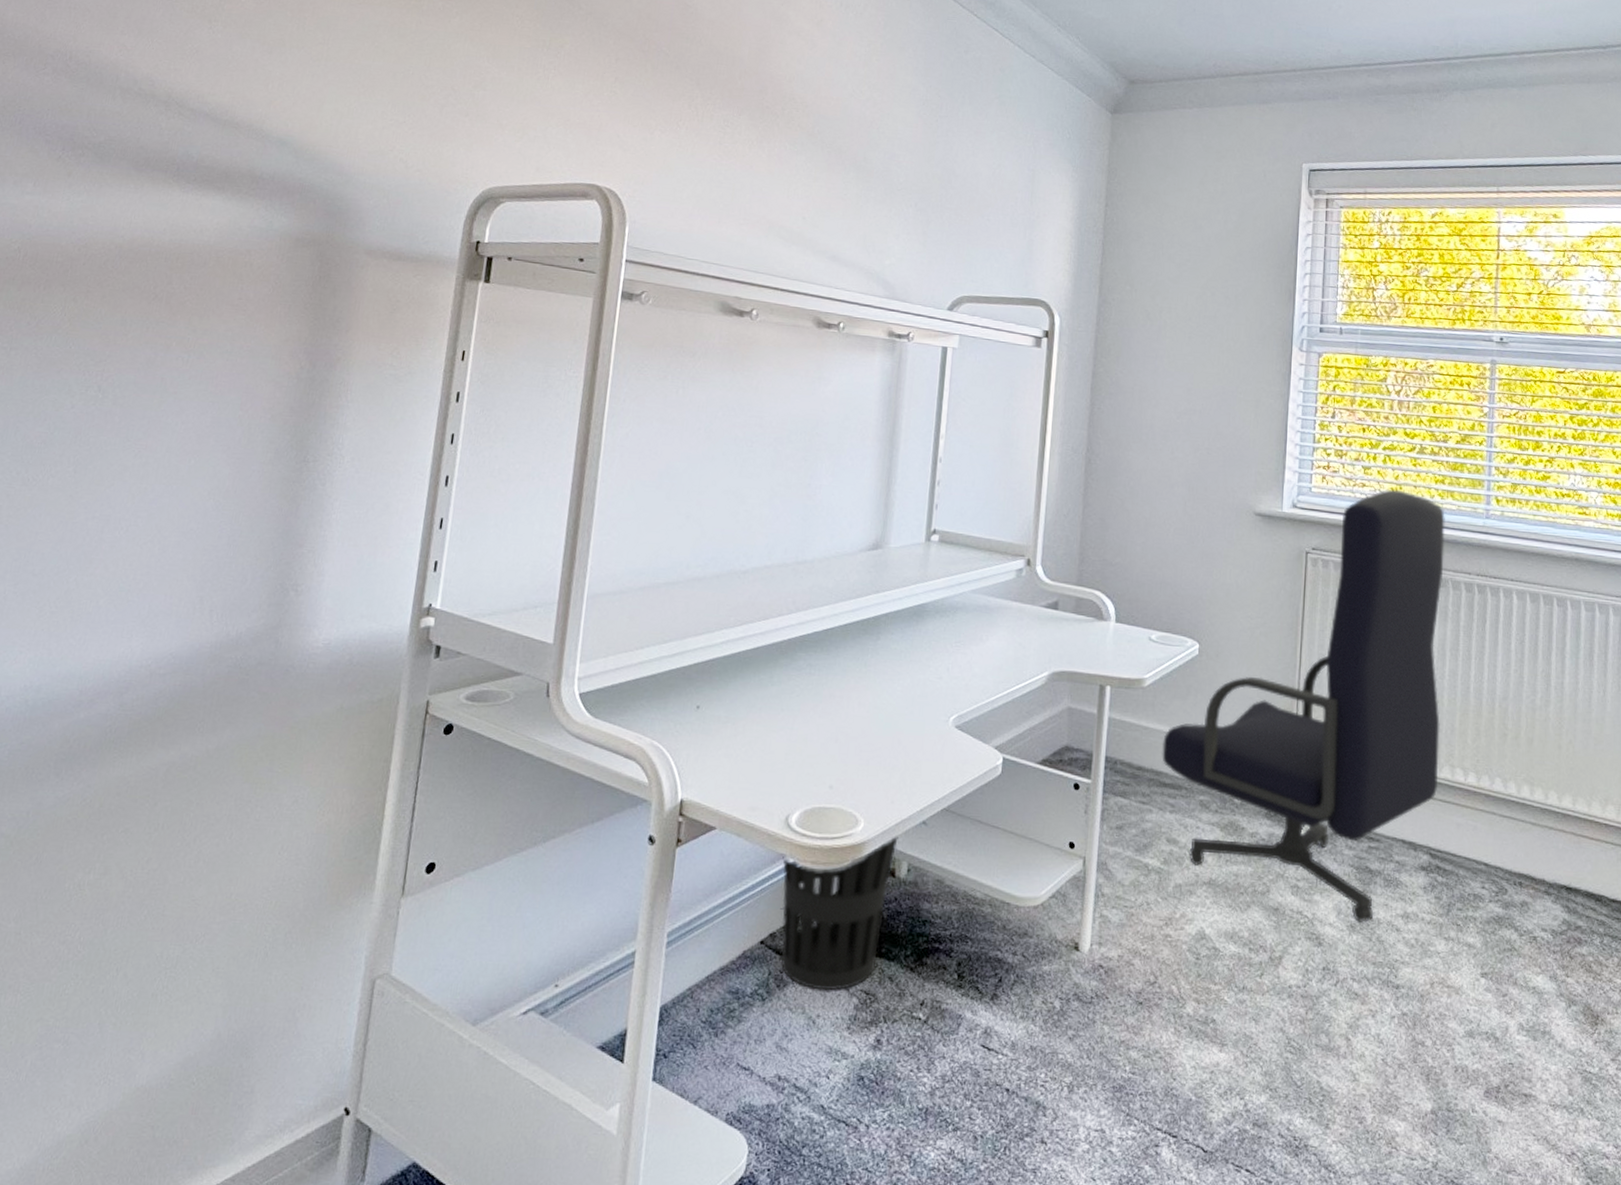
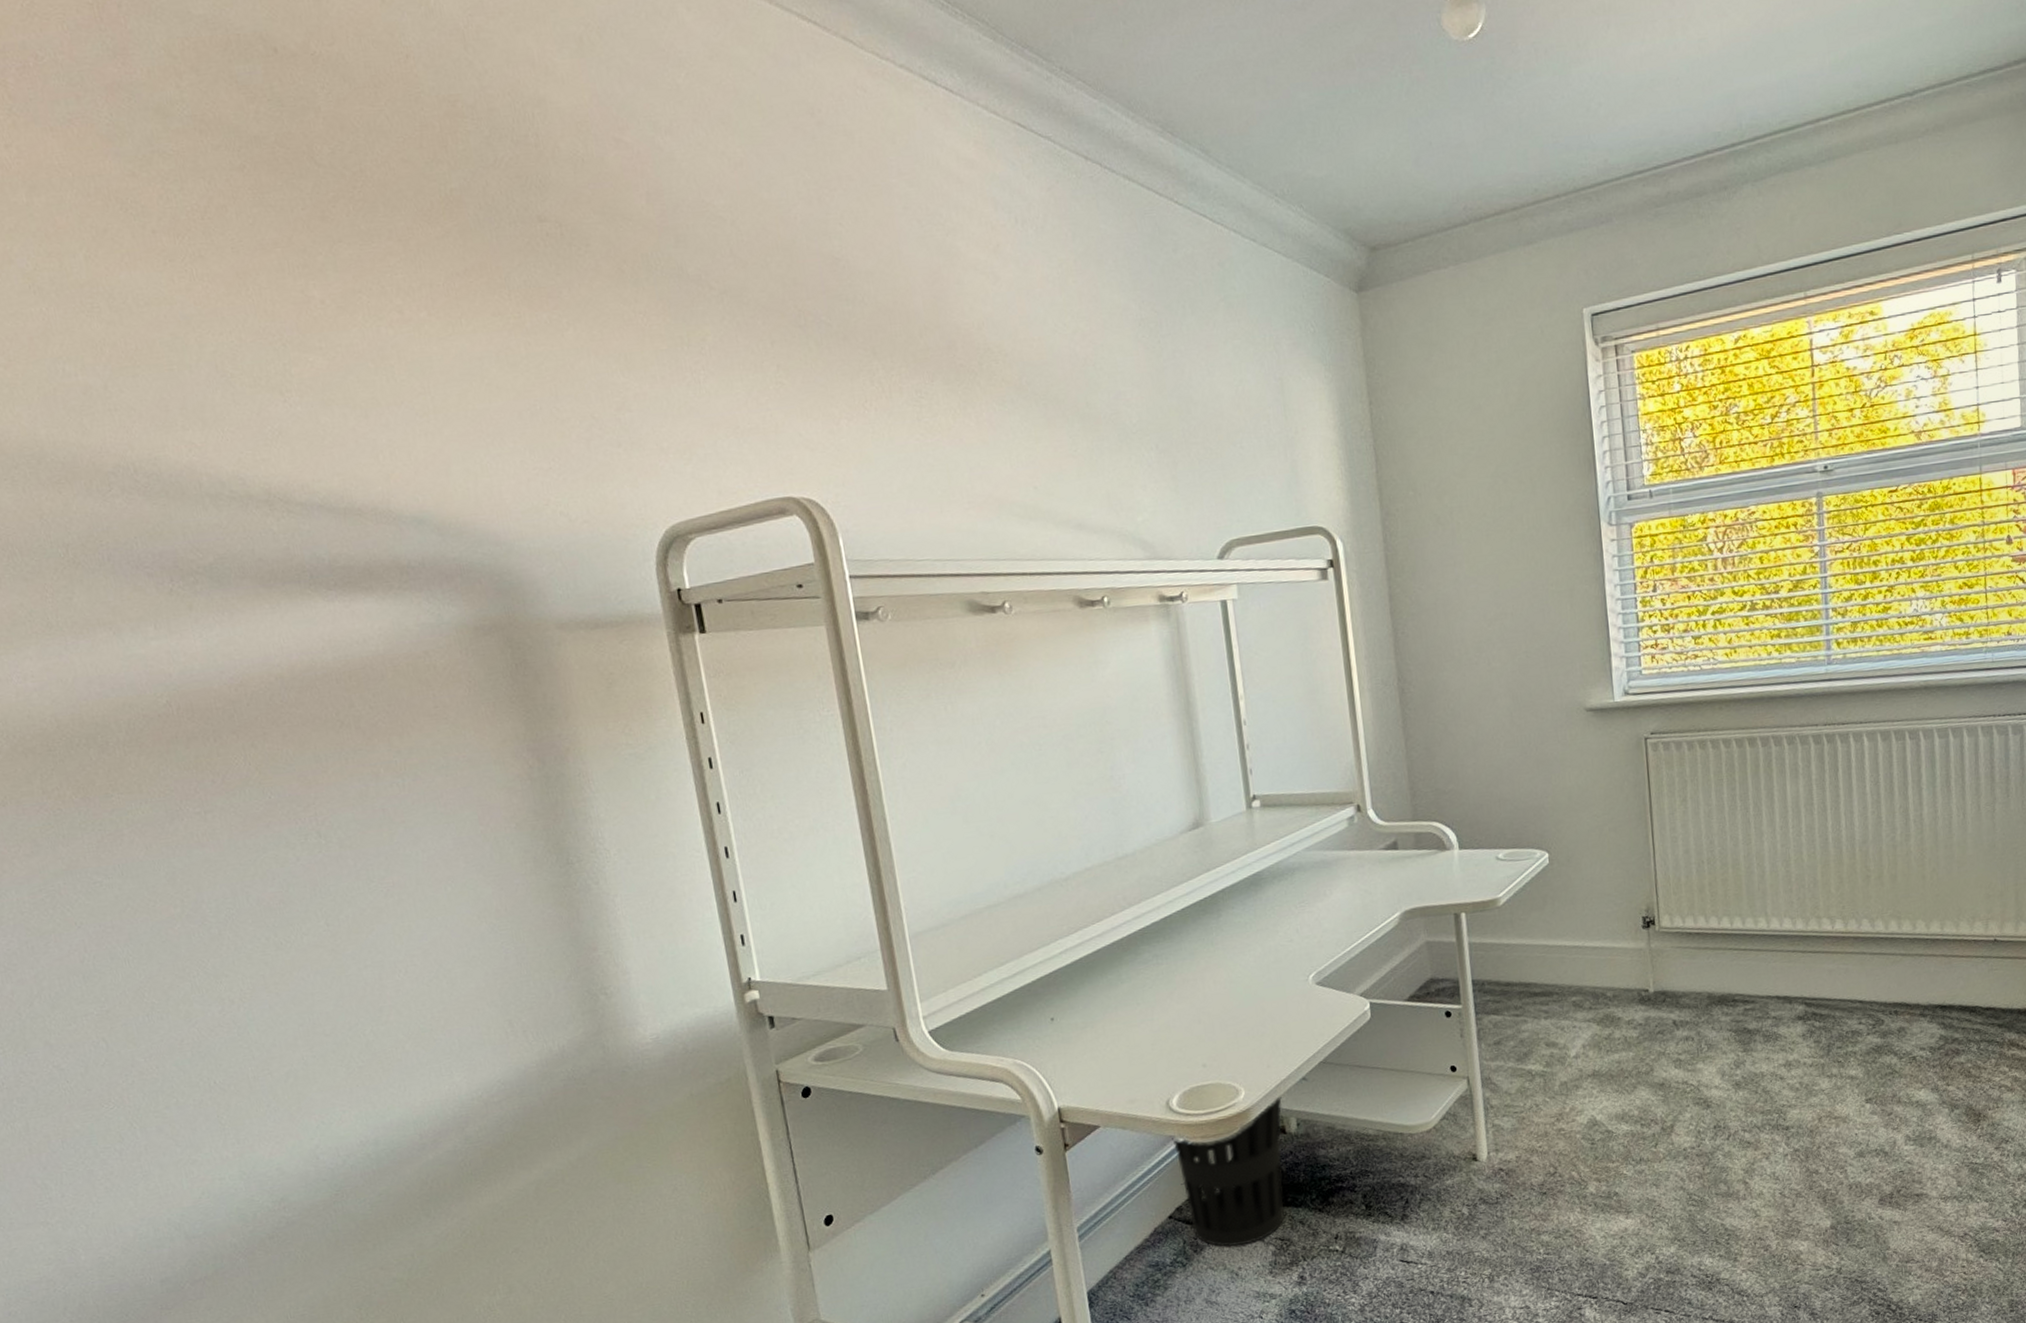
office chair: present [1162,489,1445,922] -> none [1526,653,1806,1079]

